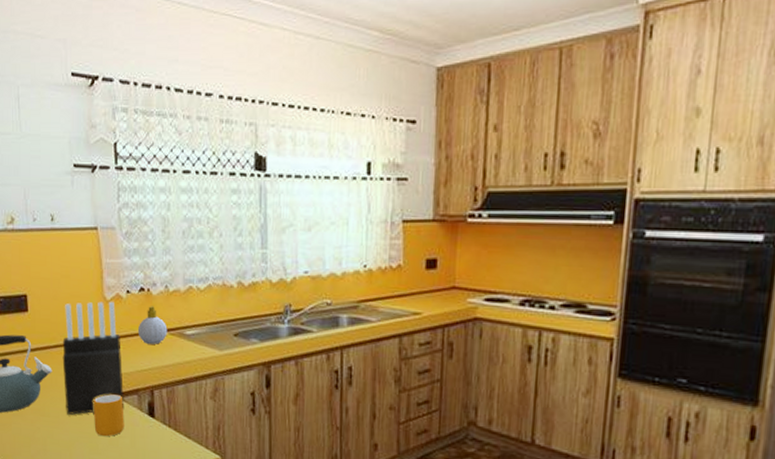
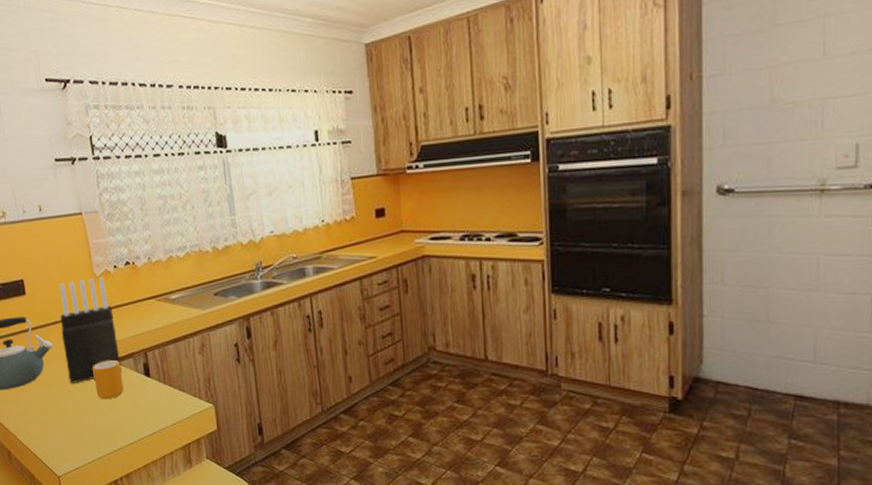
soap bottle: present [137,306,168,345] -> none [127,277,155,311]

